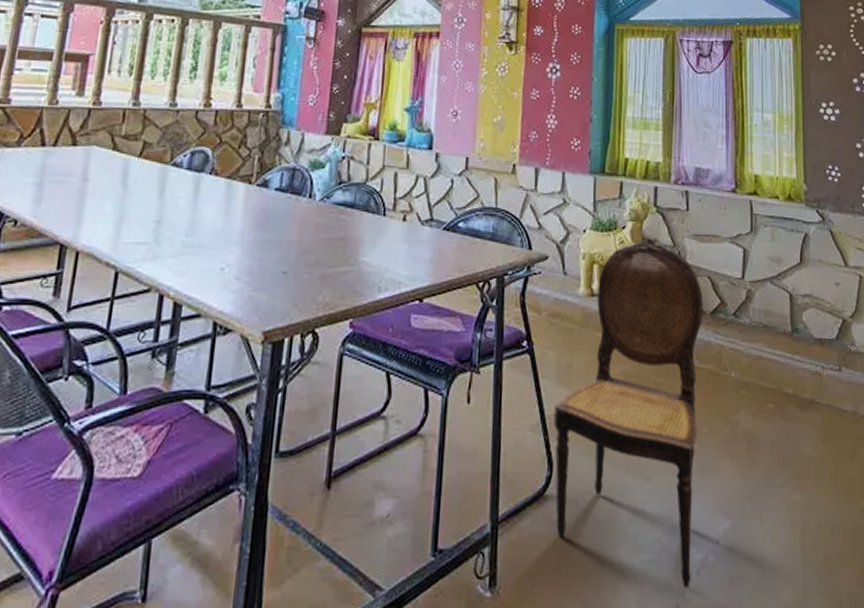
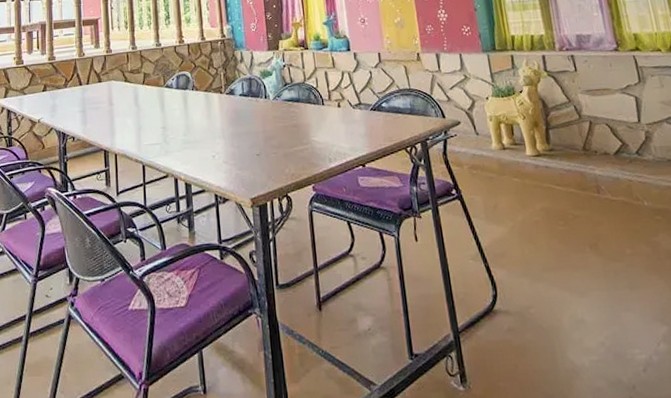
dining chair: present [554,236,703,588] -> none [488,96,640,383]

